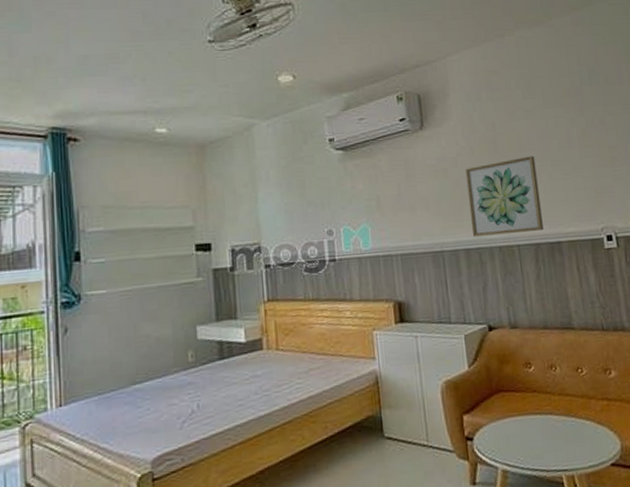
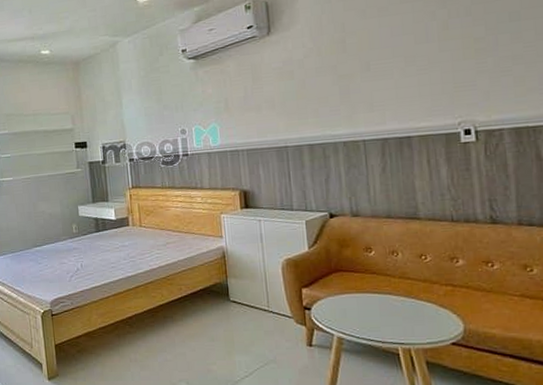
wall art: present [465,155,544,237] -> none [311,53,392,134]

